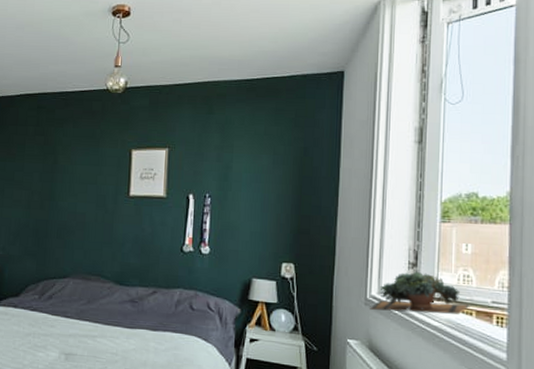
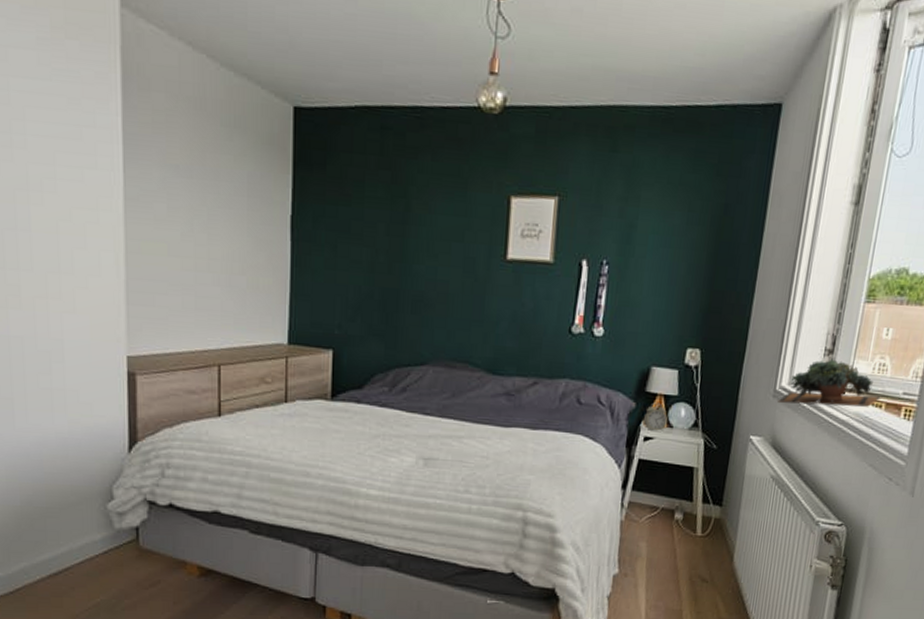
alarm clock: none [248,309,271,334] -> present [643,402,668,431]

